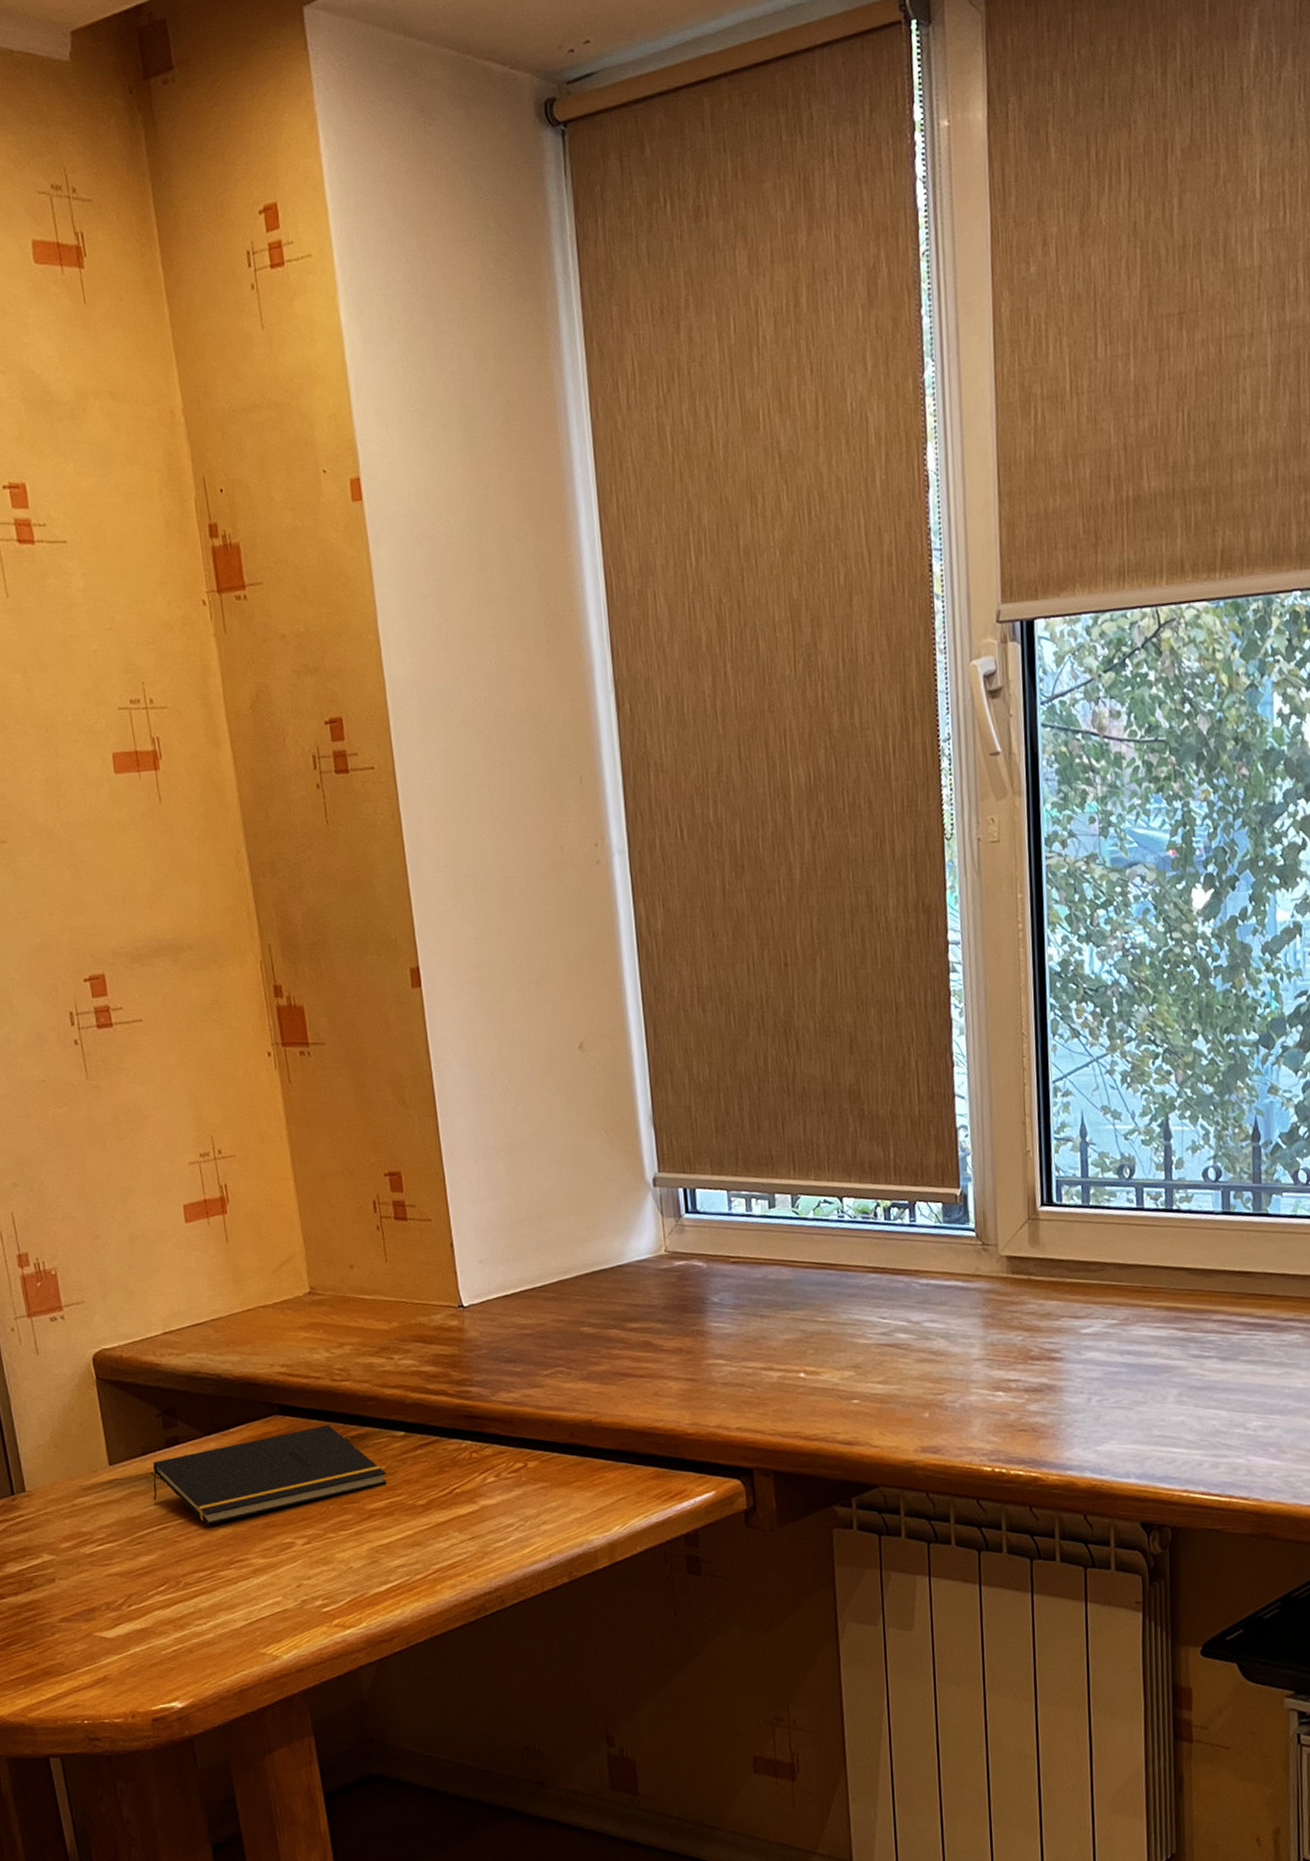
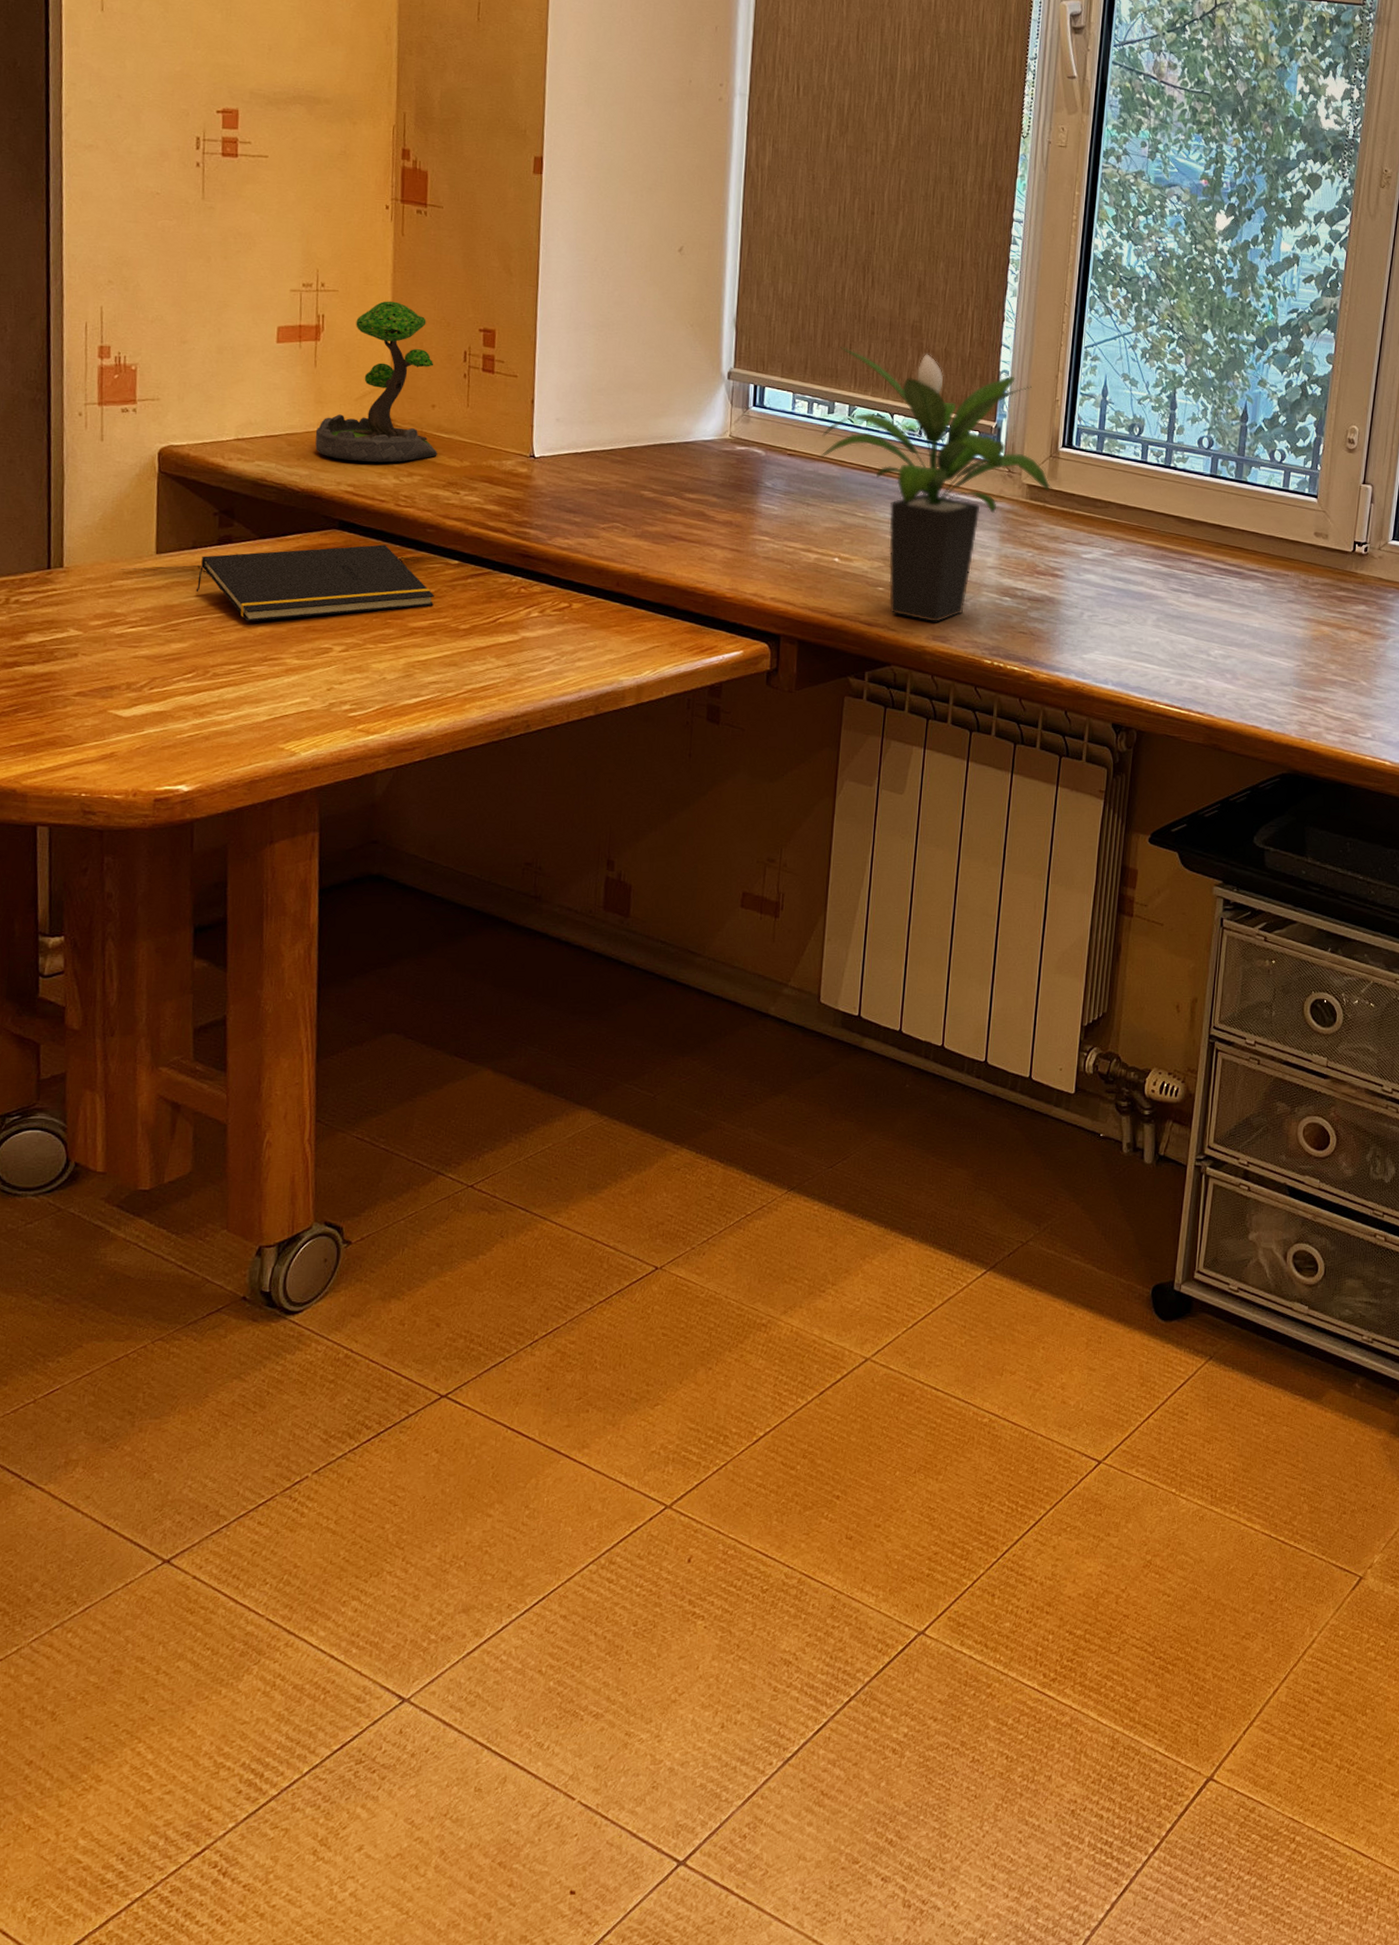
plant: none [239,1157,364,1339] -> present [315,301,437,463]
potted plant: none [766,1120,1036,1433] -> present [819,346,1053,623]

